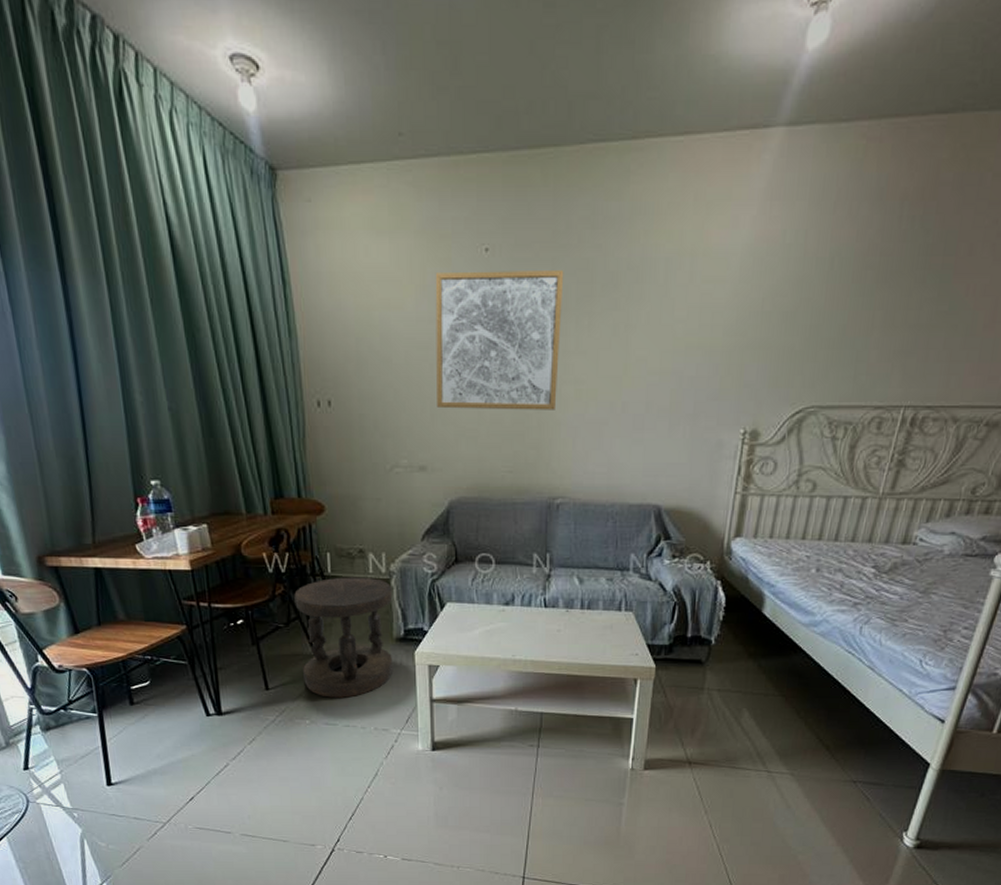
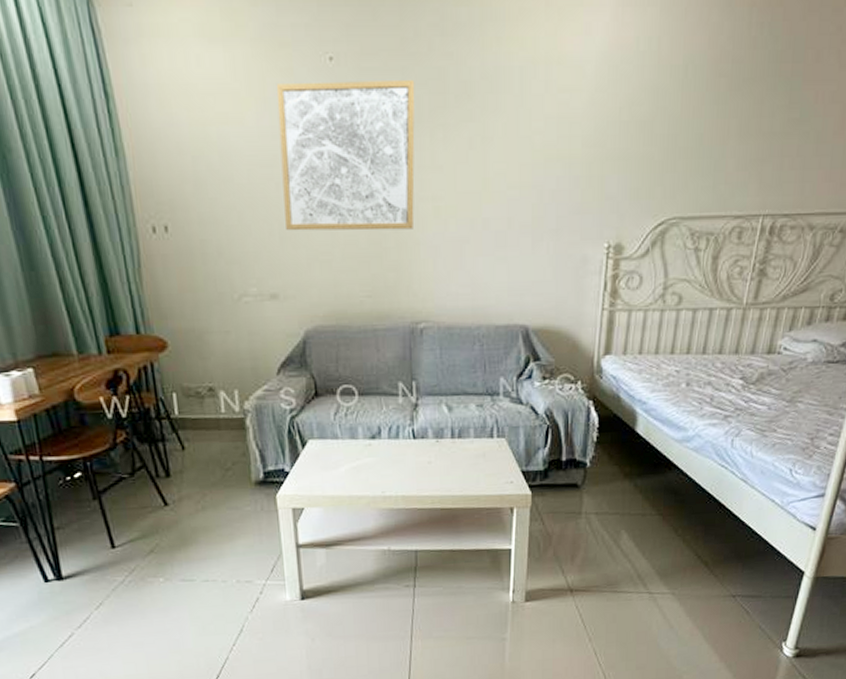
stool: present [294,577,394,698] -> none [138,417,254,552]

